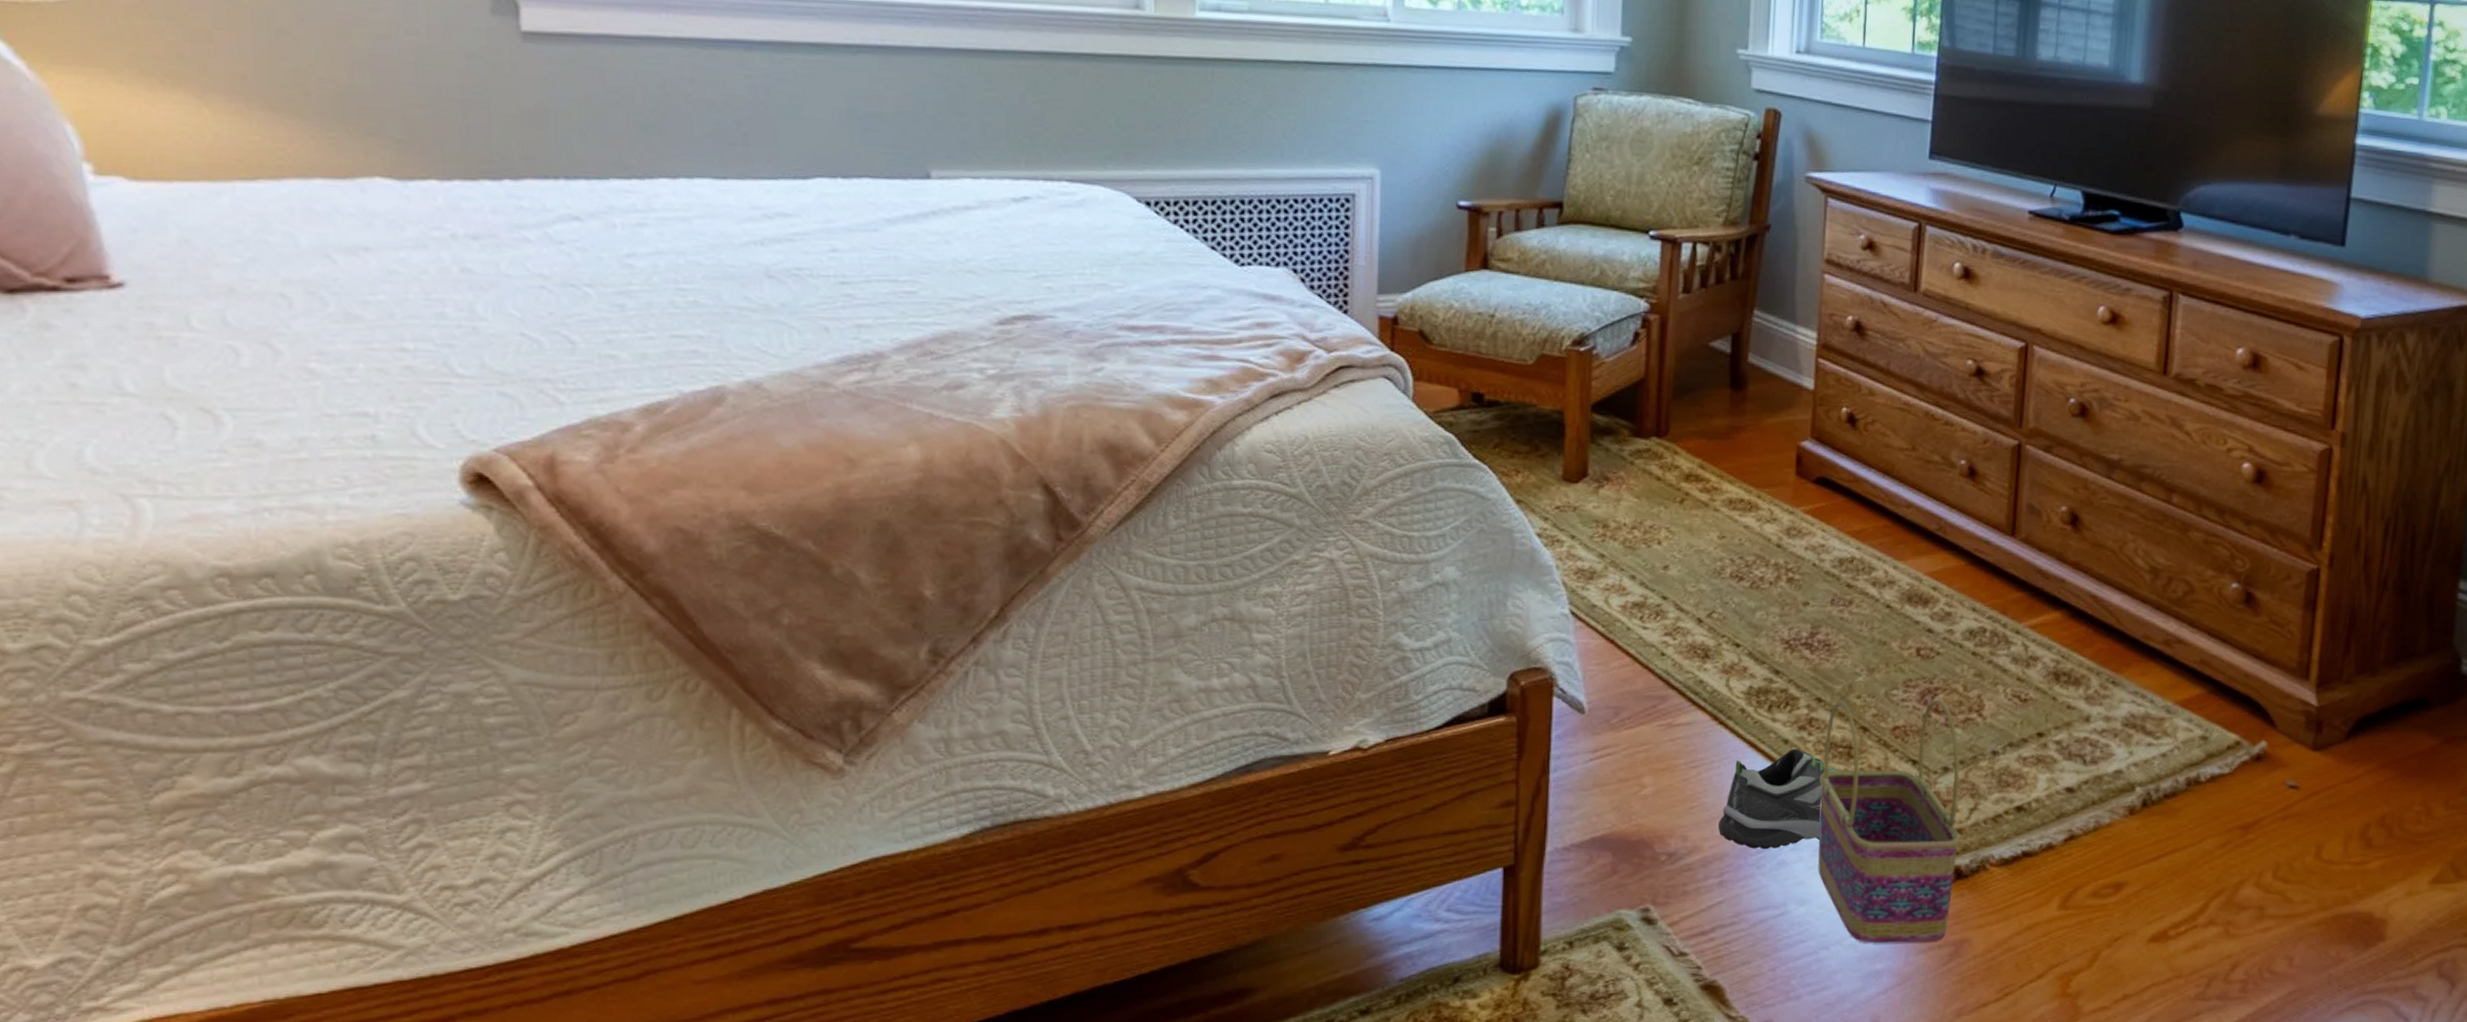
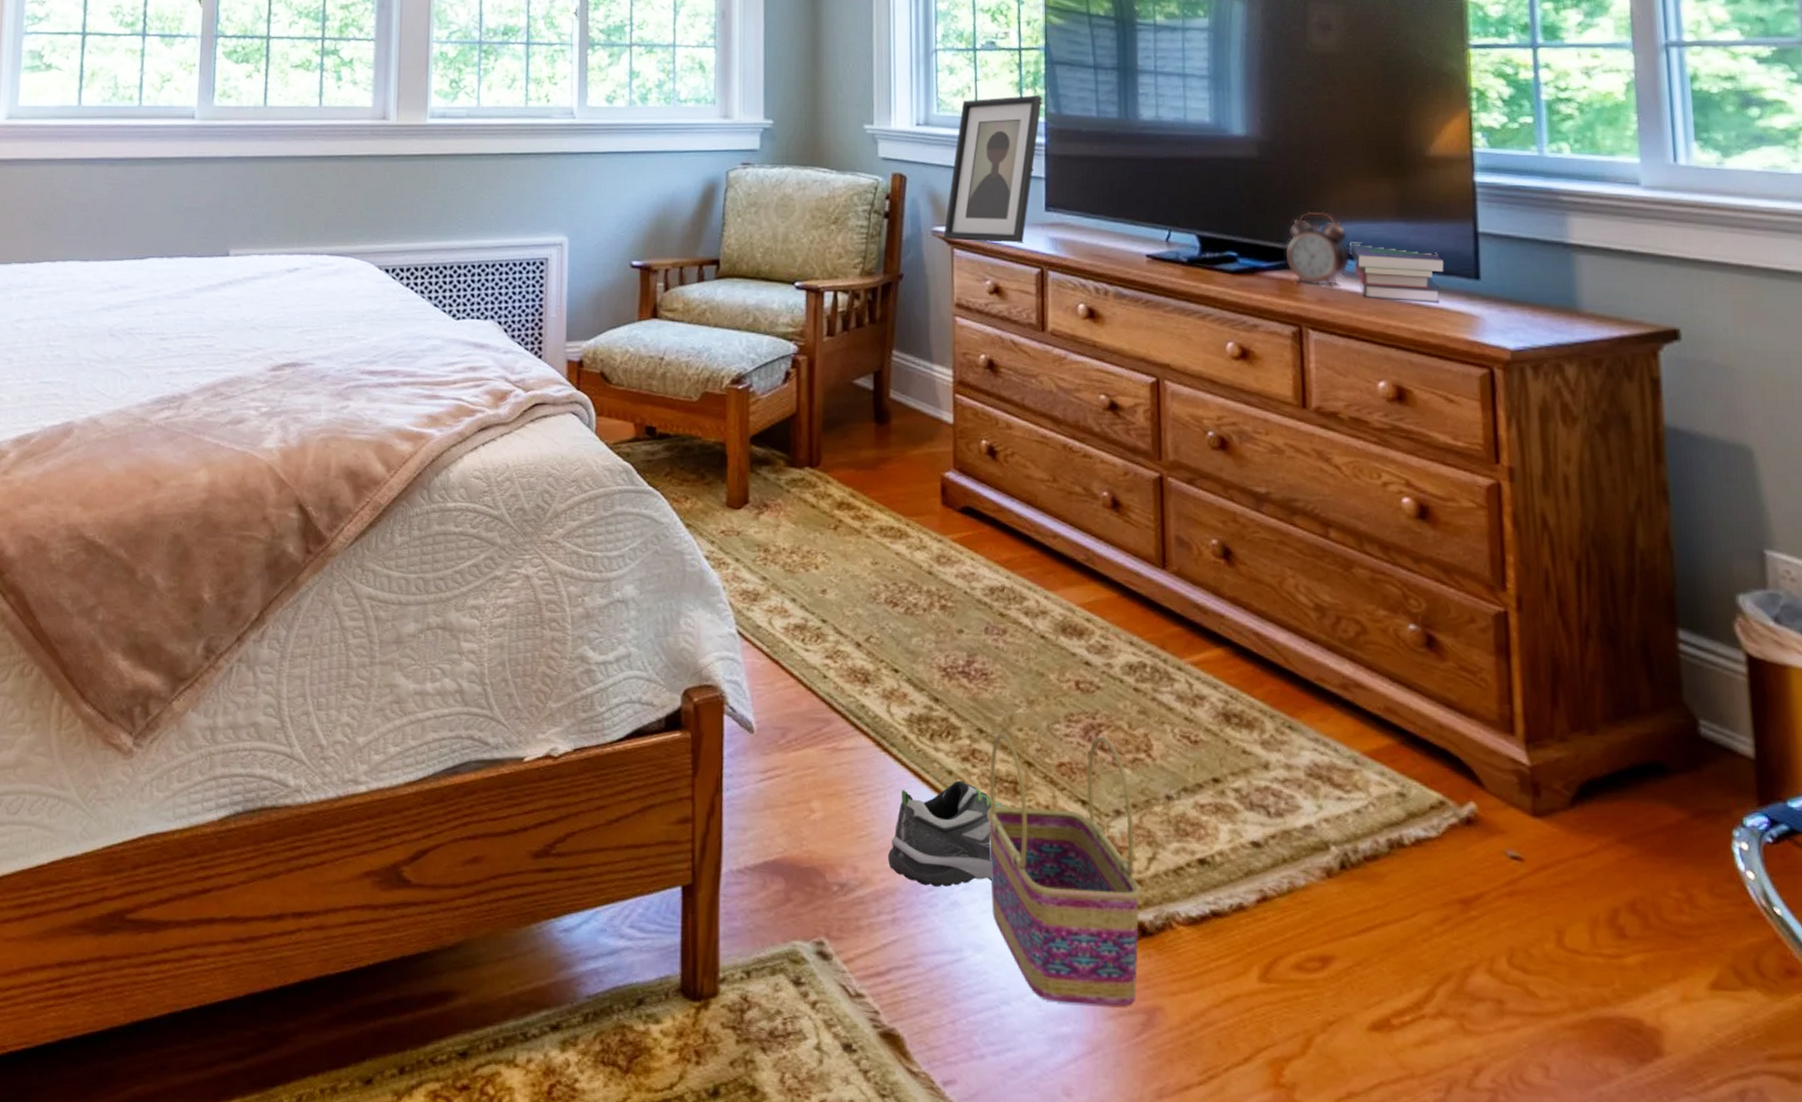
picture frame: none [1817,24,1938,194] -> present [943,96,1043,243]
alarm clock: none [2166,170,2228,251] -> present [1285,212,1349,287]
books: none [2228,203,2315,270] -> present [1350,242,1444,303]

